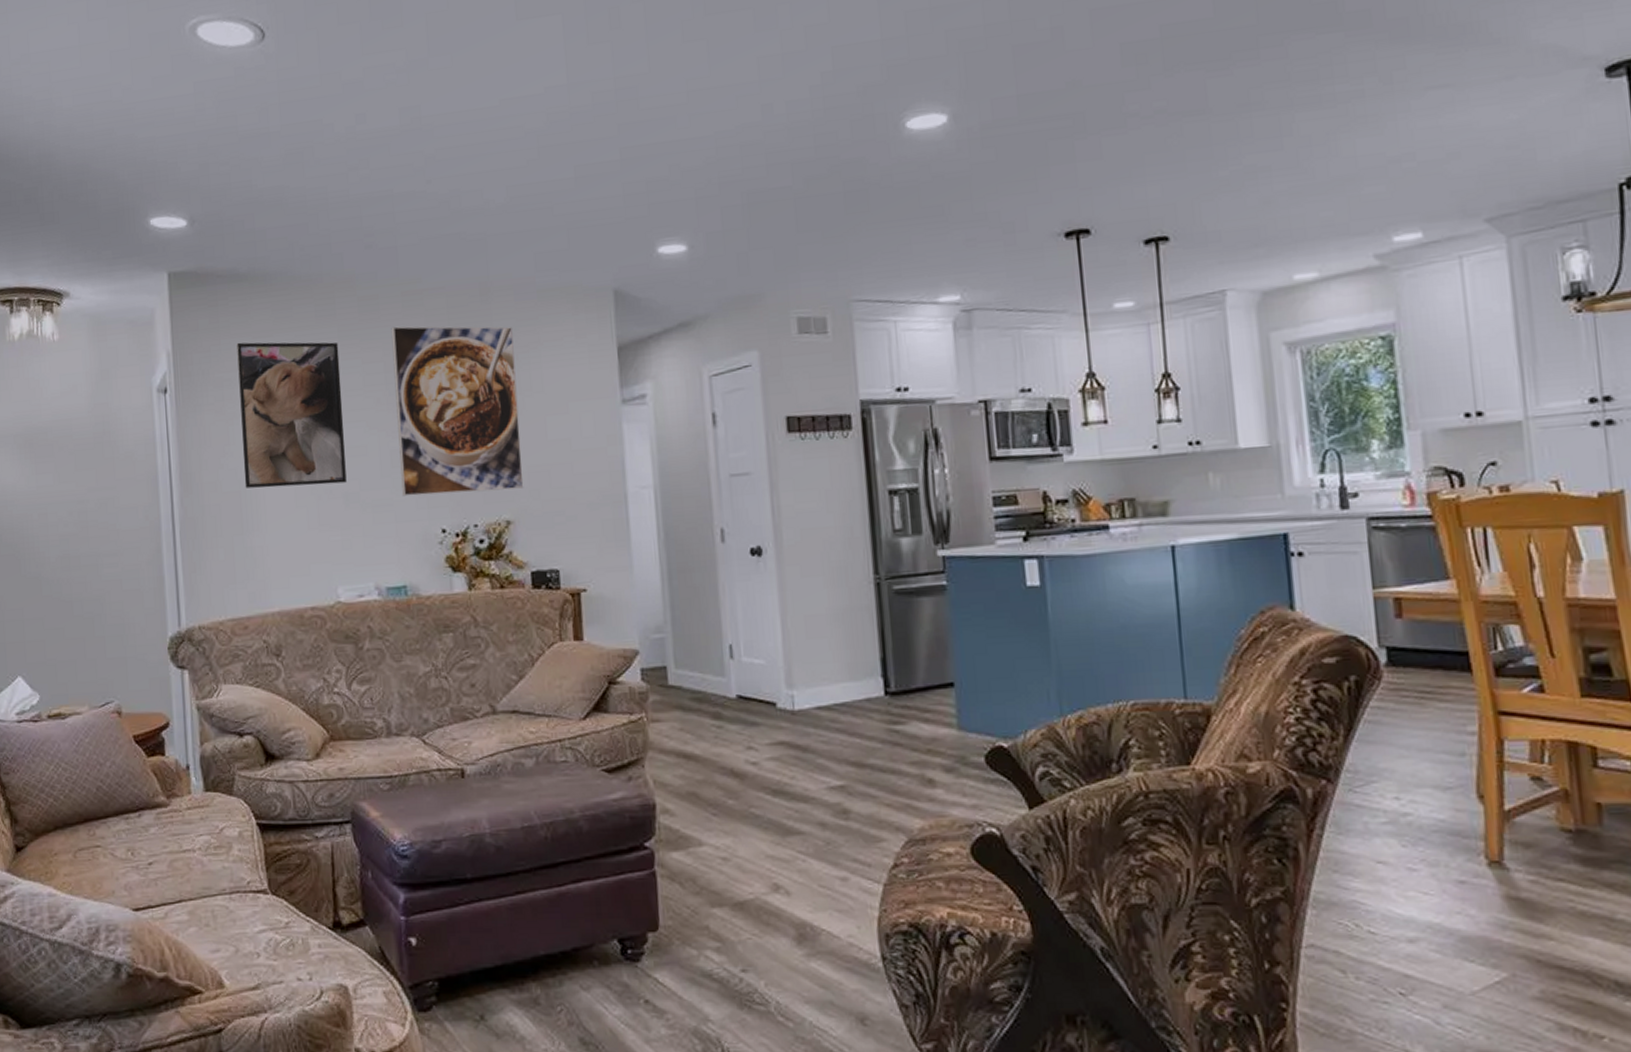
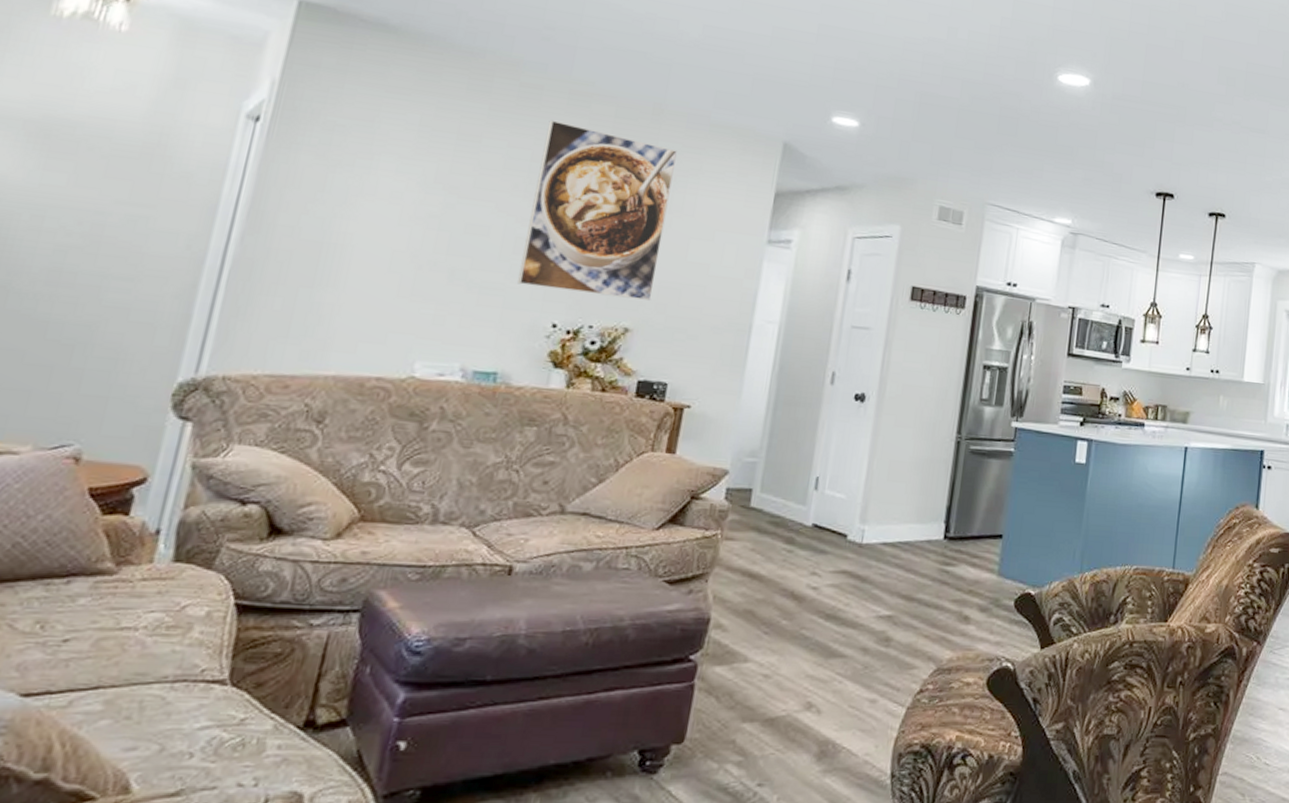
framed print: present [237,342,347,488] -> none [330,91,486,258]

